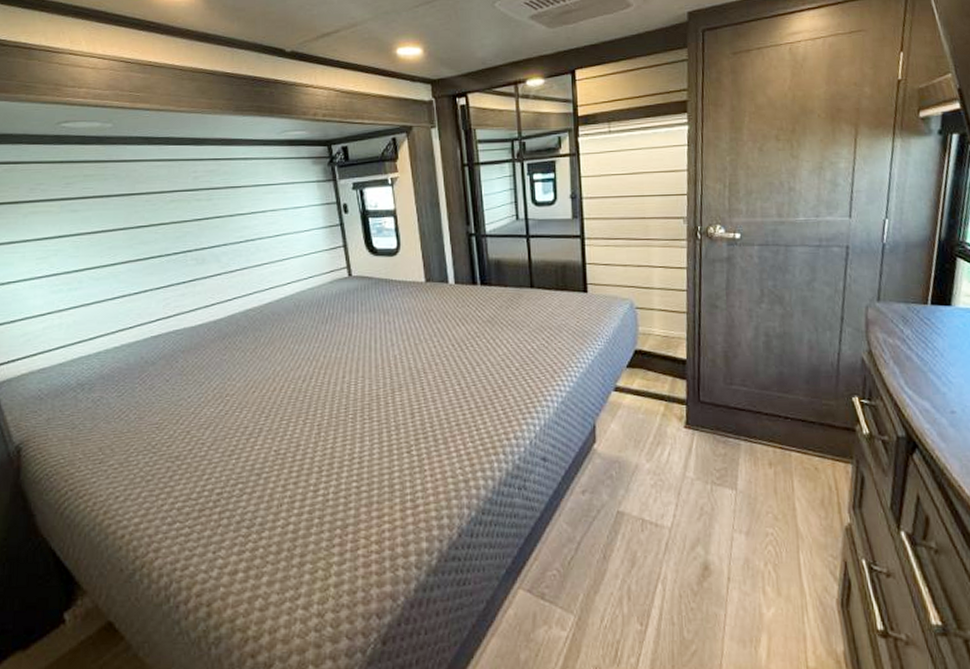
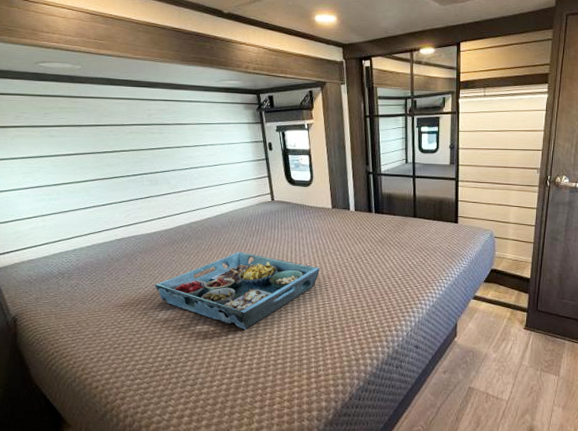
serving tray: none [200,343,414,448] -> present [155,251,321,330]

